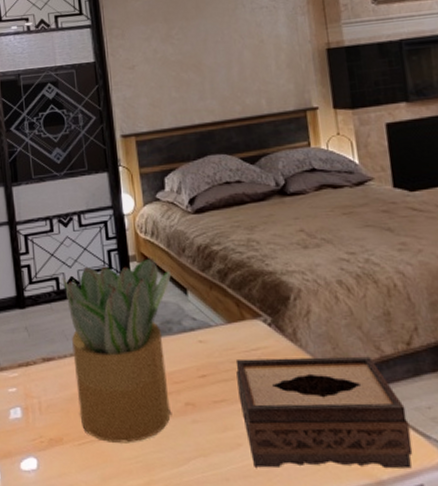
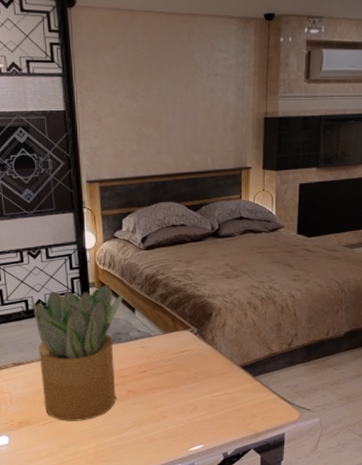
tissue box: present [235,356,413,469] -> none [168,354,282,431]

